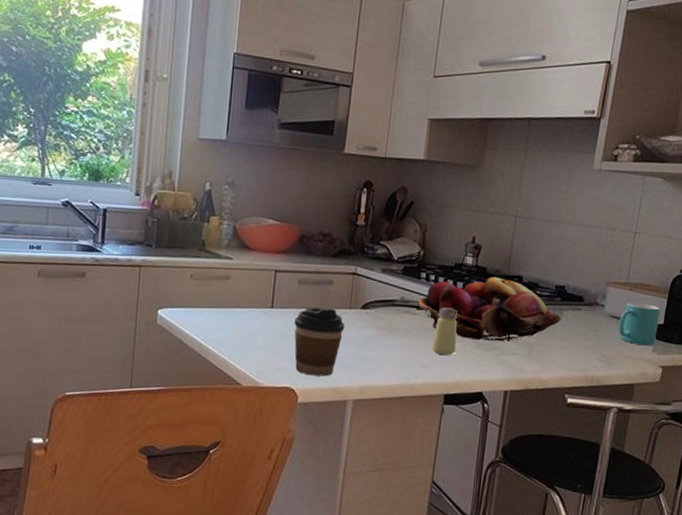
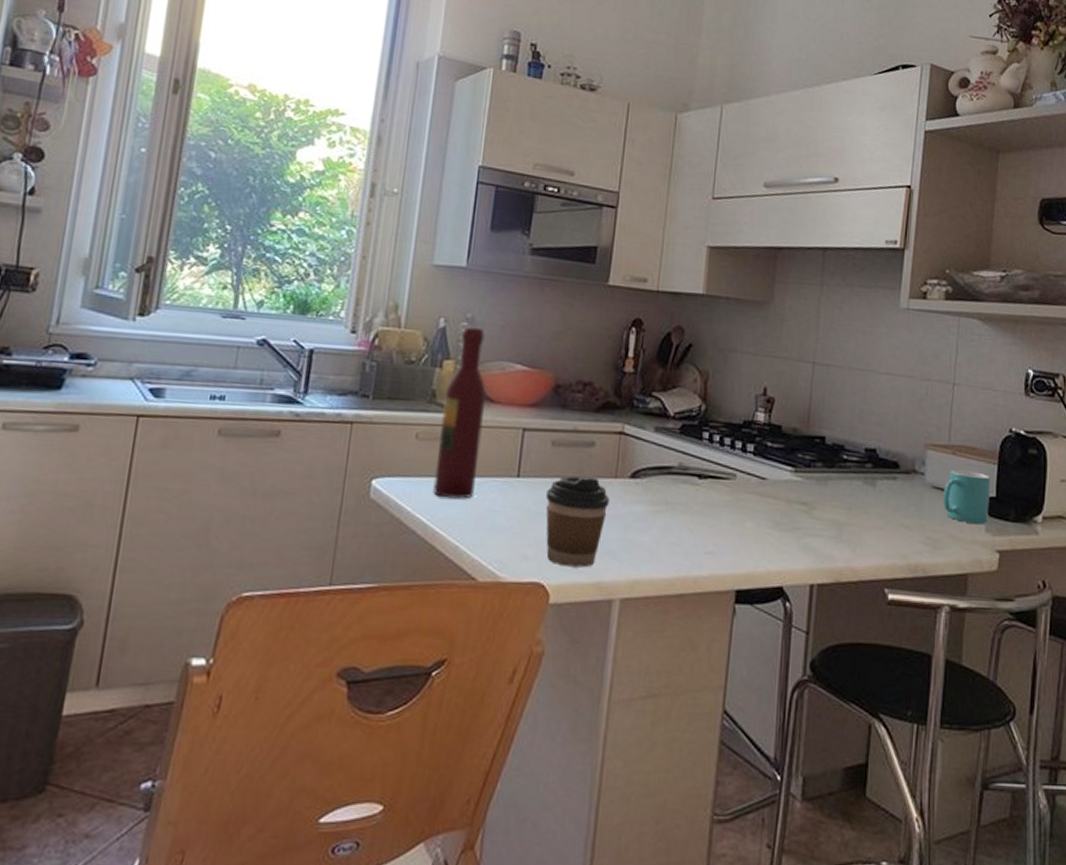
wine bottle: none [205,189,245,325] -> present [433,326,486,500]
fruit basket: present [417,276,562,341] -> none [699,437,874,519]
saltshaker: present [432,307,458,355] -> none [718,475,750,538]

